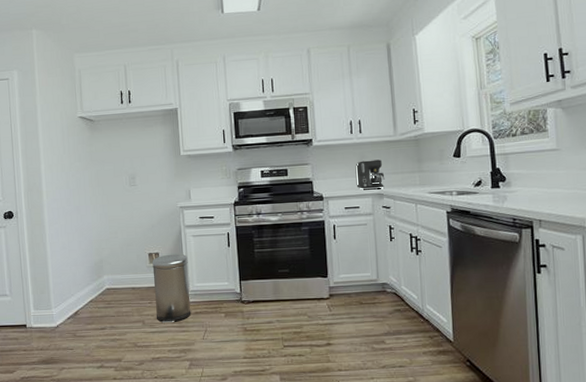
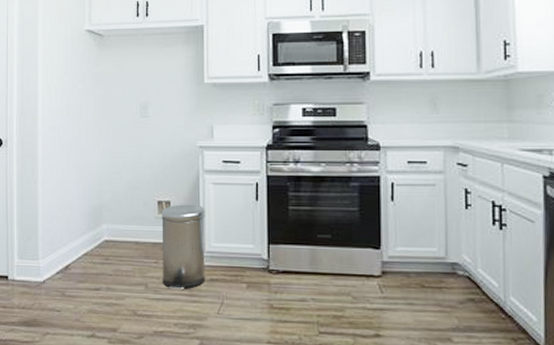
coffee maker: present [356,159,385,189] -> none [425,103,462,139]

